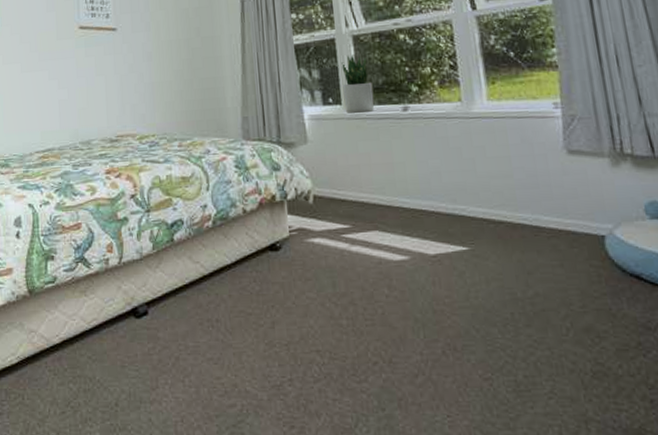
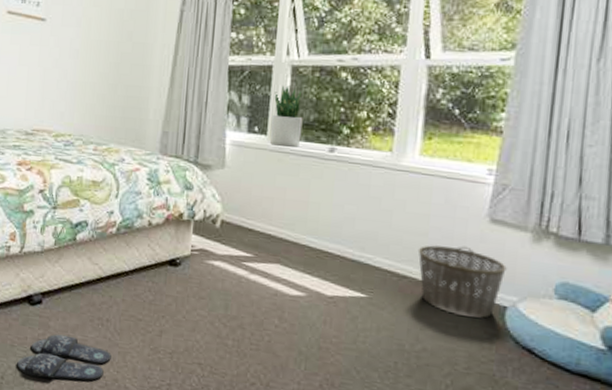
slippers: none [130,345,227,397] -> present [17,334,111,381]
basket: none [507,181,595,253] -> present [417,245,507,318]

